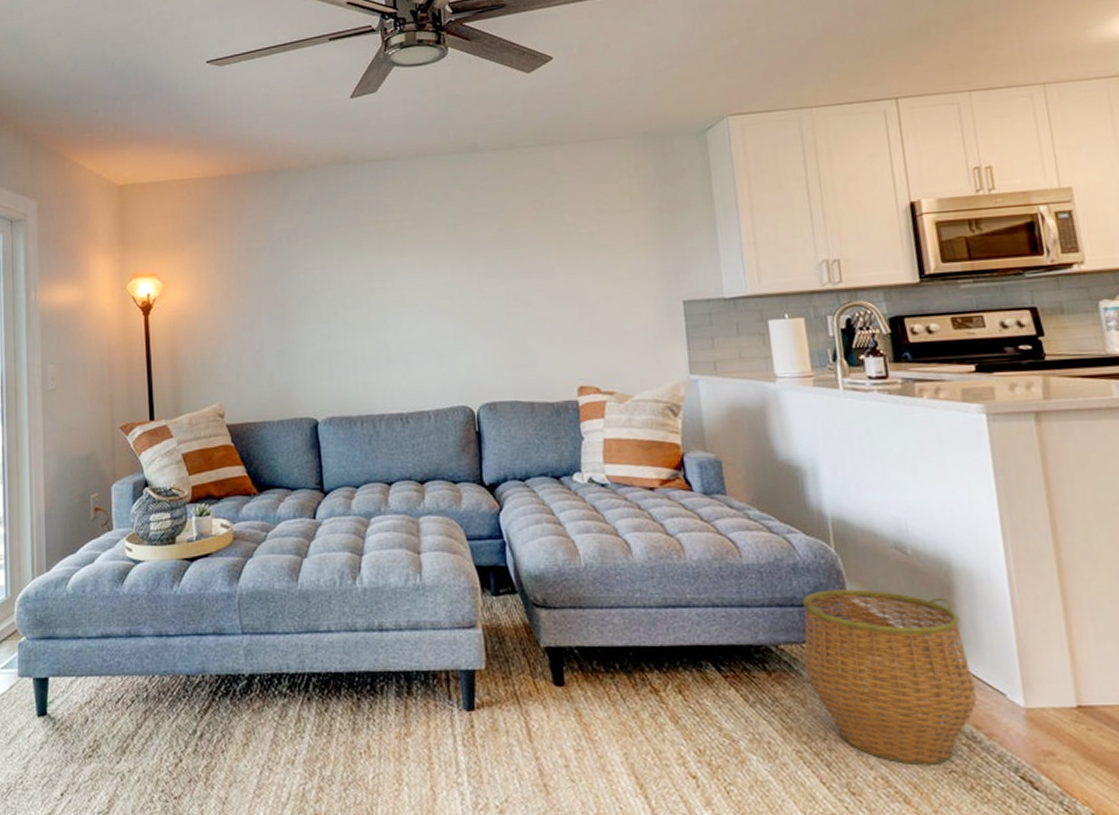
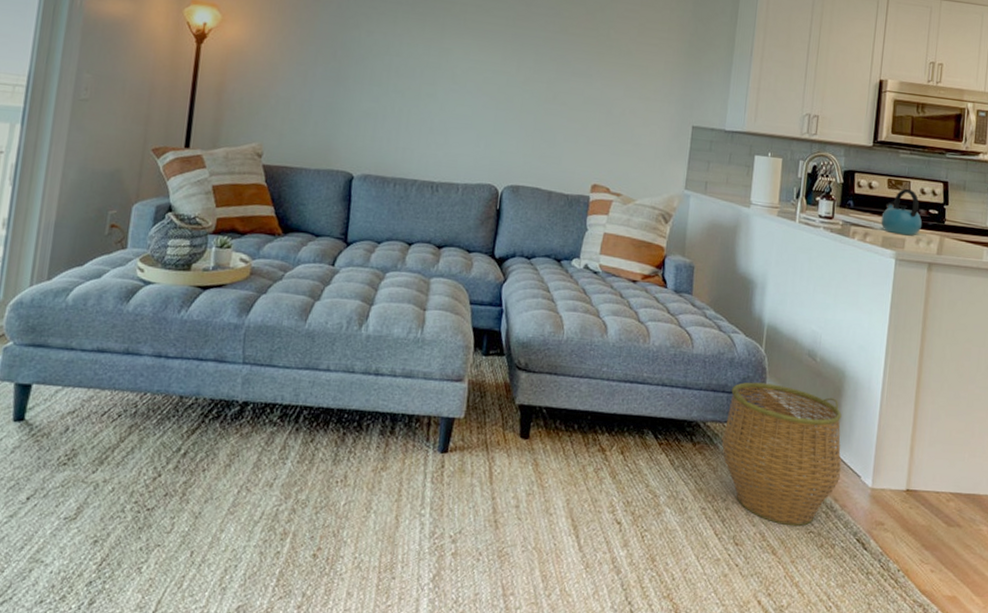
kettle: none [953,324,1014,384] -> present [881,188,923,237]

